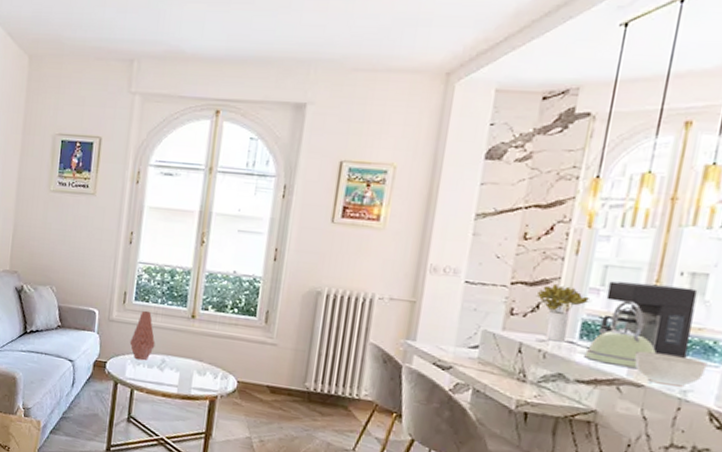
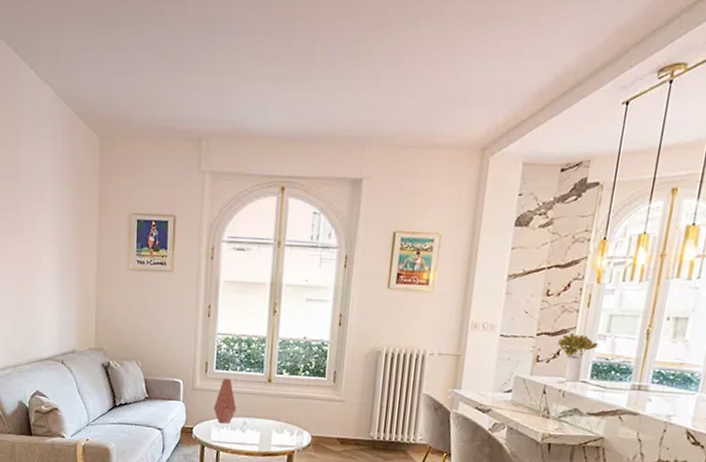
kettle: present [584,300,656,369] -> none [594,344,649,401]
coffee maker: present [601,281,698,358] -> none [607,327,680,389]
bowl: present [634,350,708,388] -> none [632,385,687,413]

